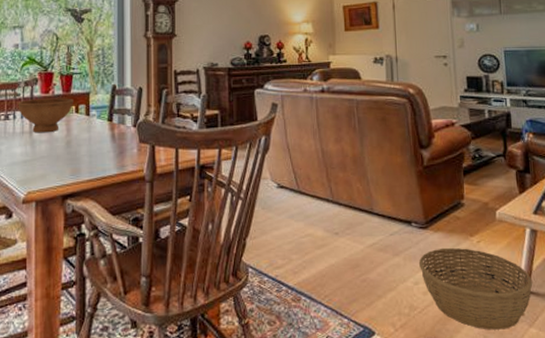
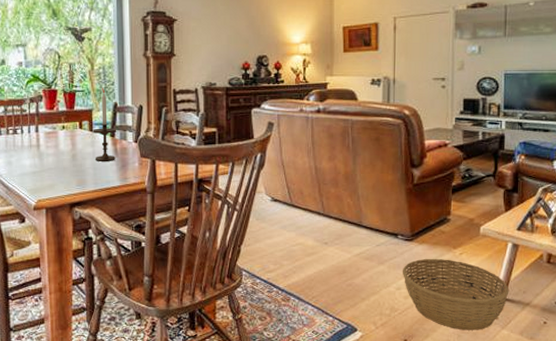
bowl: present [18,98,75,133] -> none [24,114,78,147]
candlestick: none [89,69,115,148] -> present [93,87,117,161]

